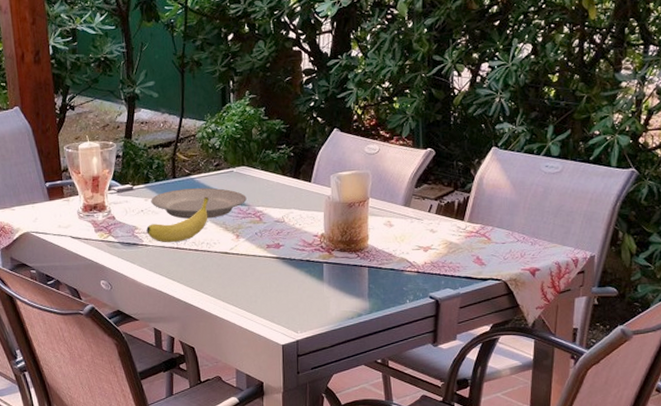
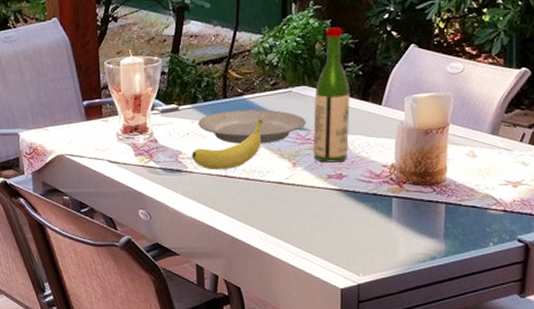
wine bottle: none [253,114,284,234] -> present [313,27,350,163]

